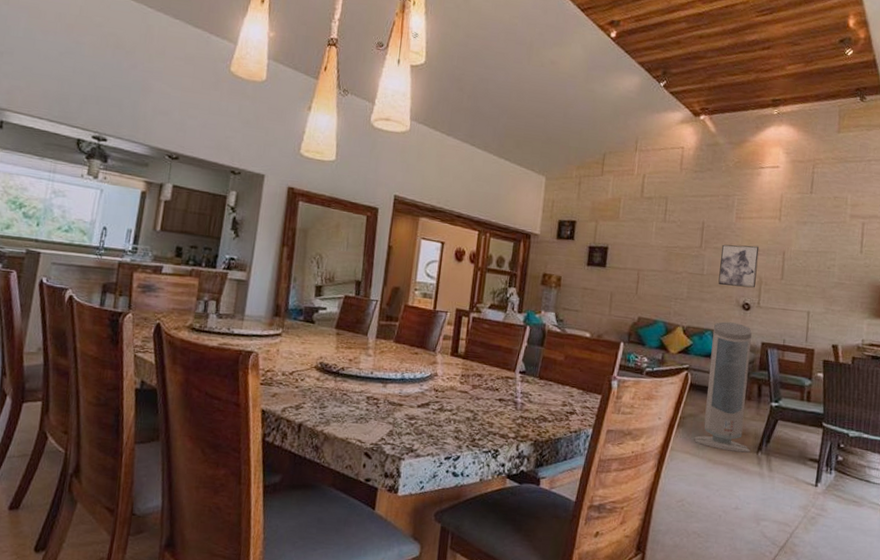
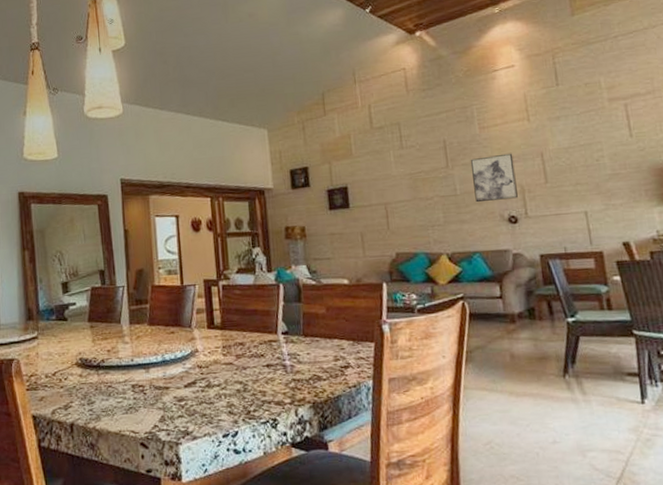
air purifier: present [693,321,752,453] -> none [481,239,555,380]

